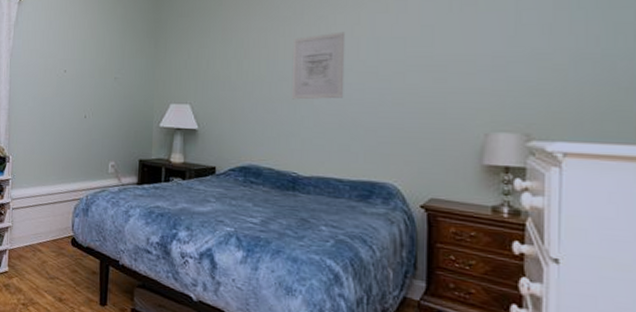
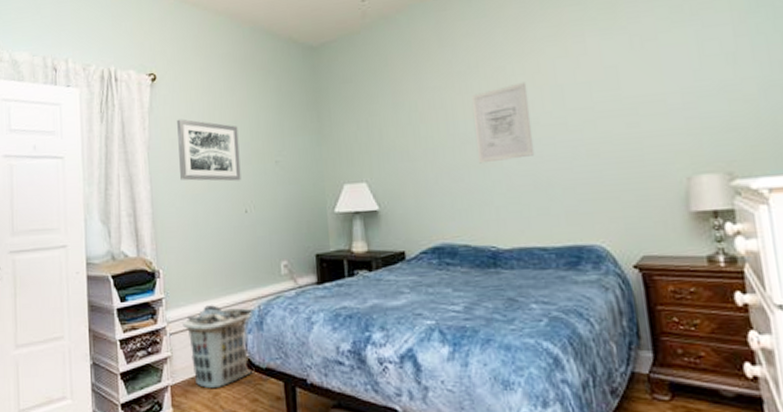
clothes hamper: none [23,190,83,258] -> present [182,305,255,389]
wall art: none [34,34,86,91] -> present [177,119,241,182]

